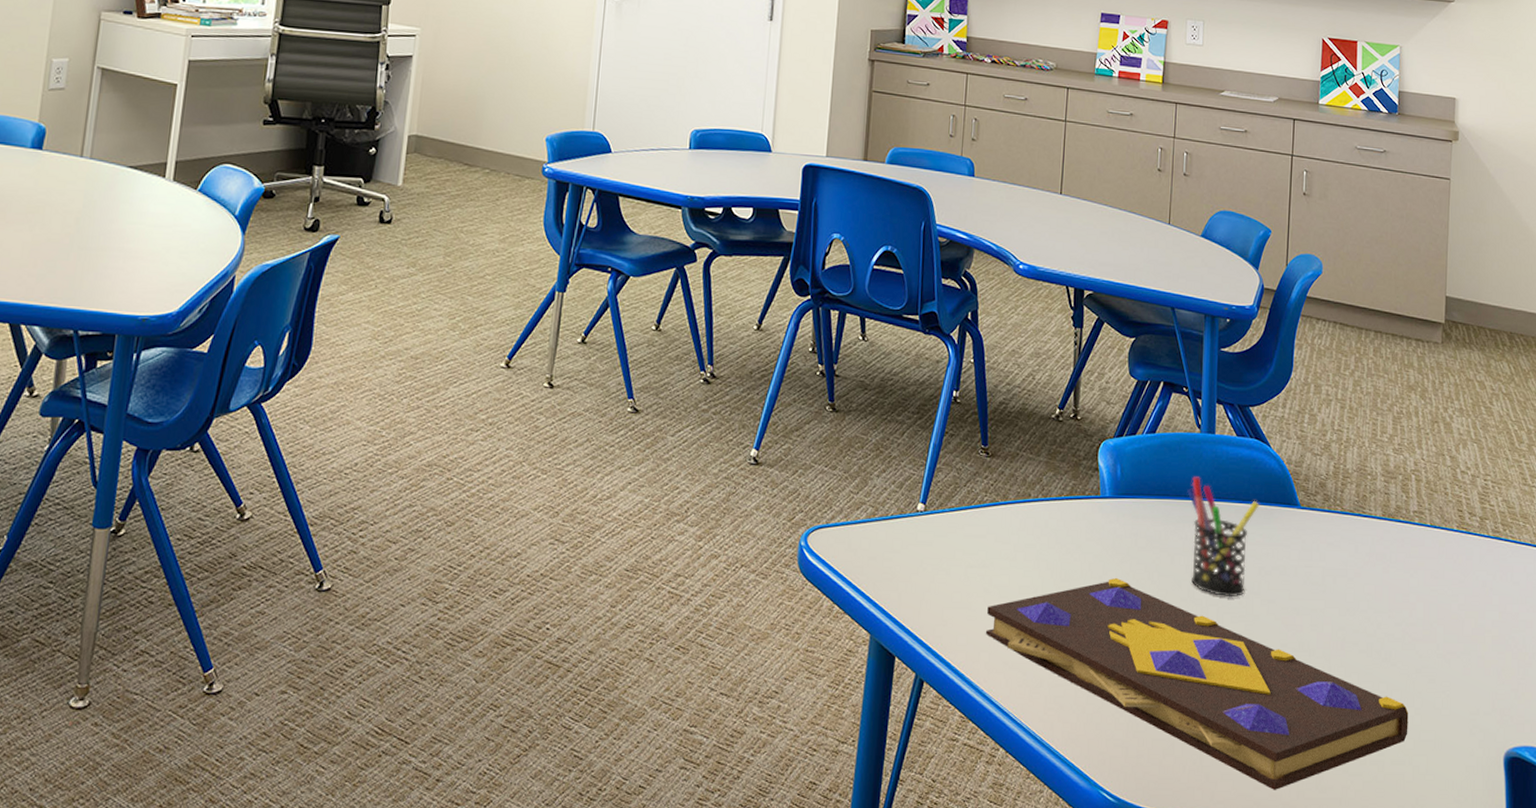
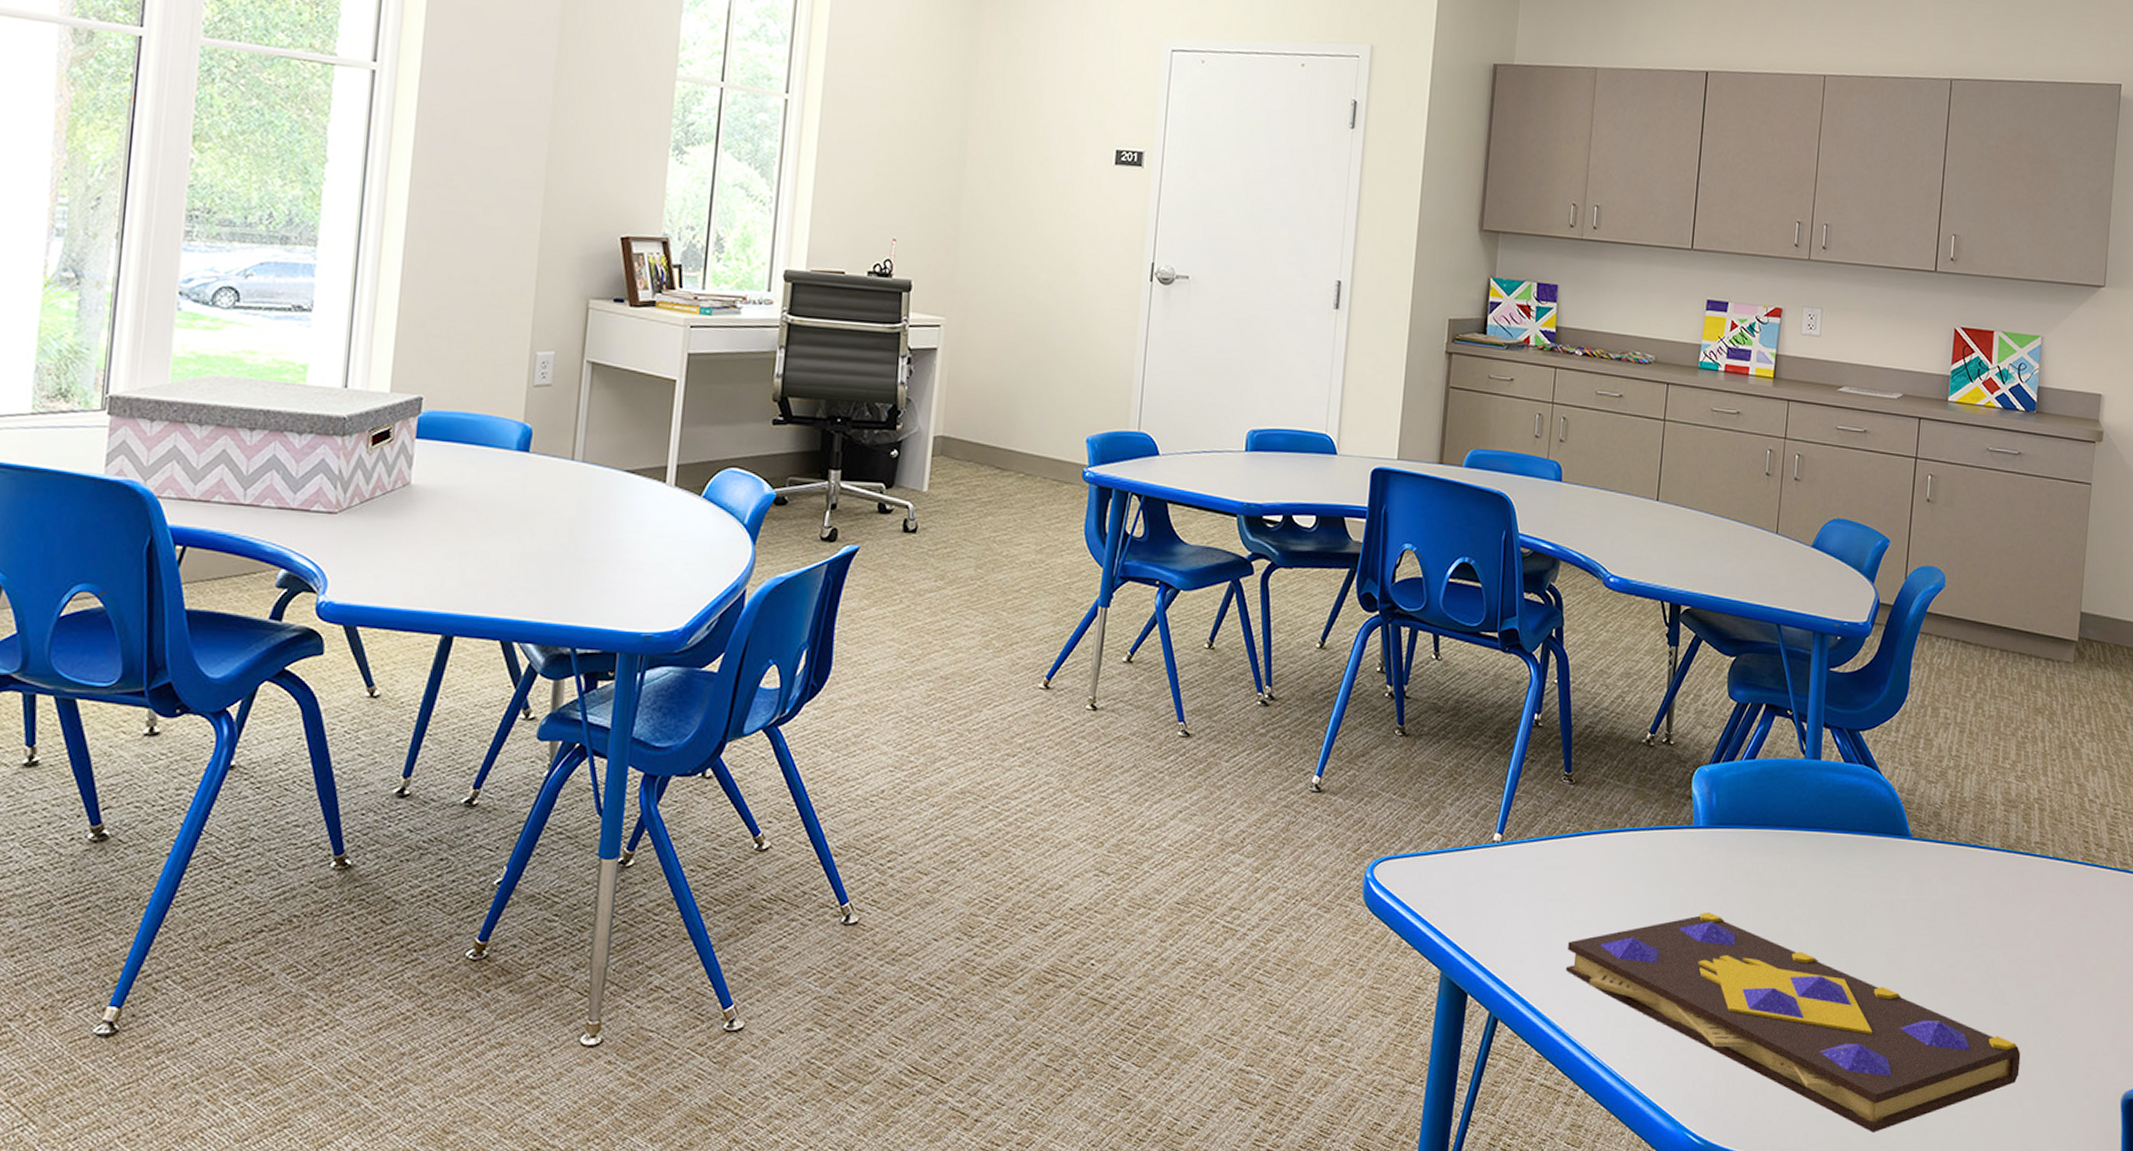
pen holder: present [1187,476,1259,597] -> none [1788,805,1867,932]

